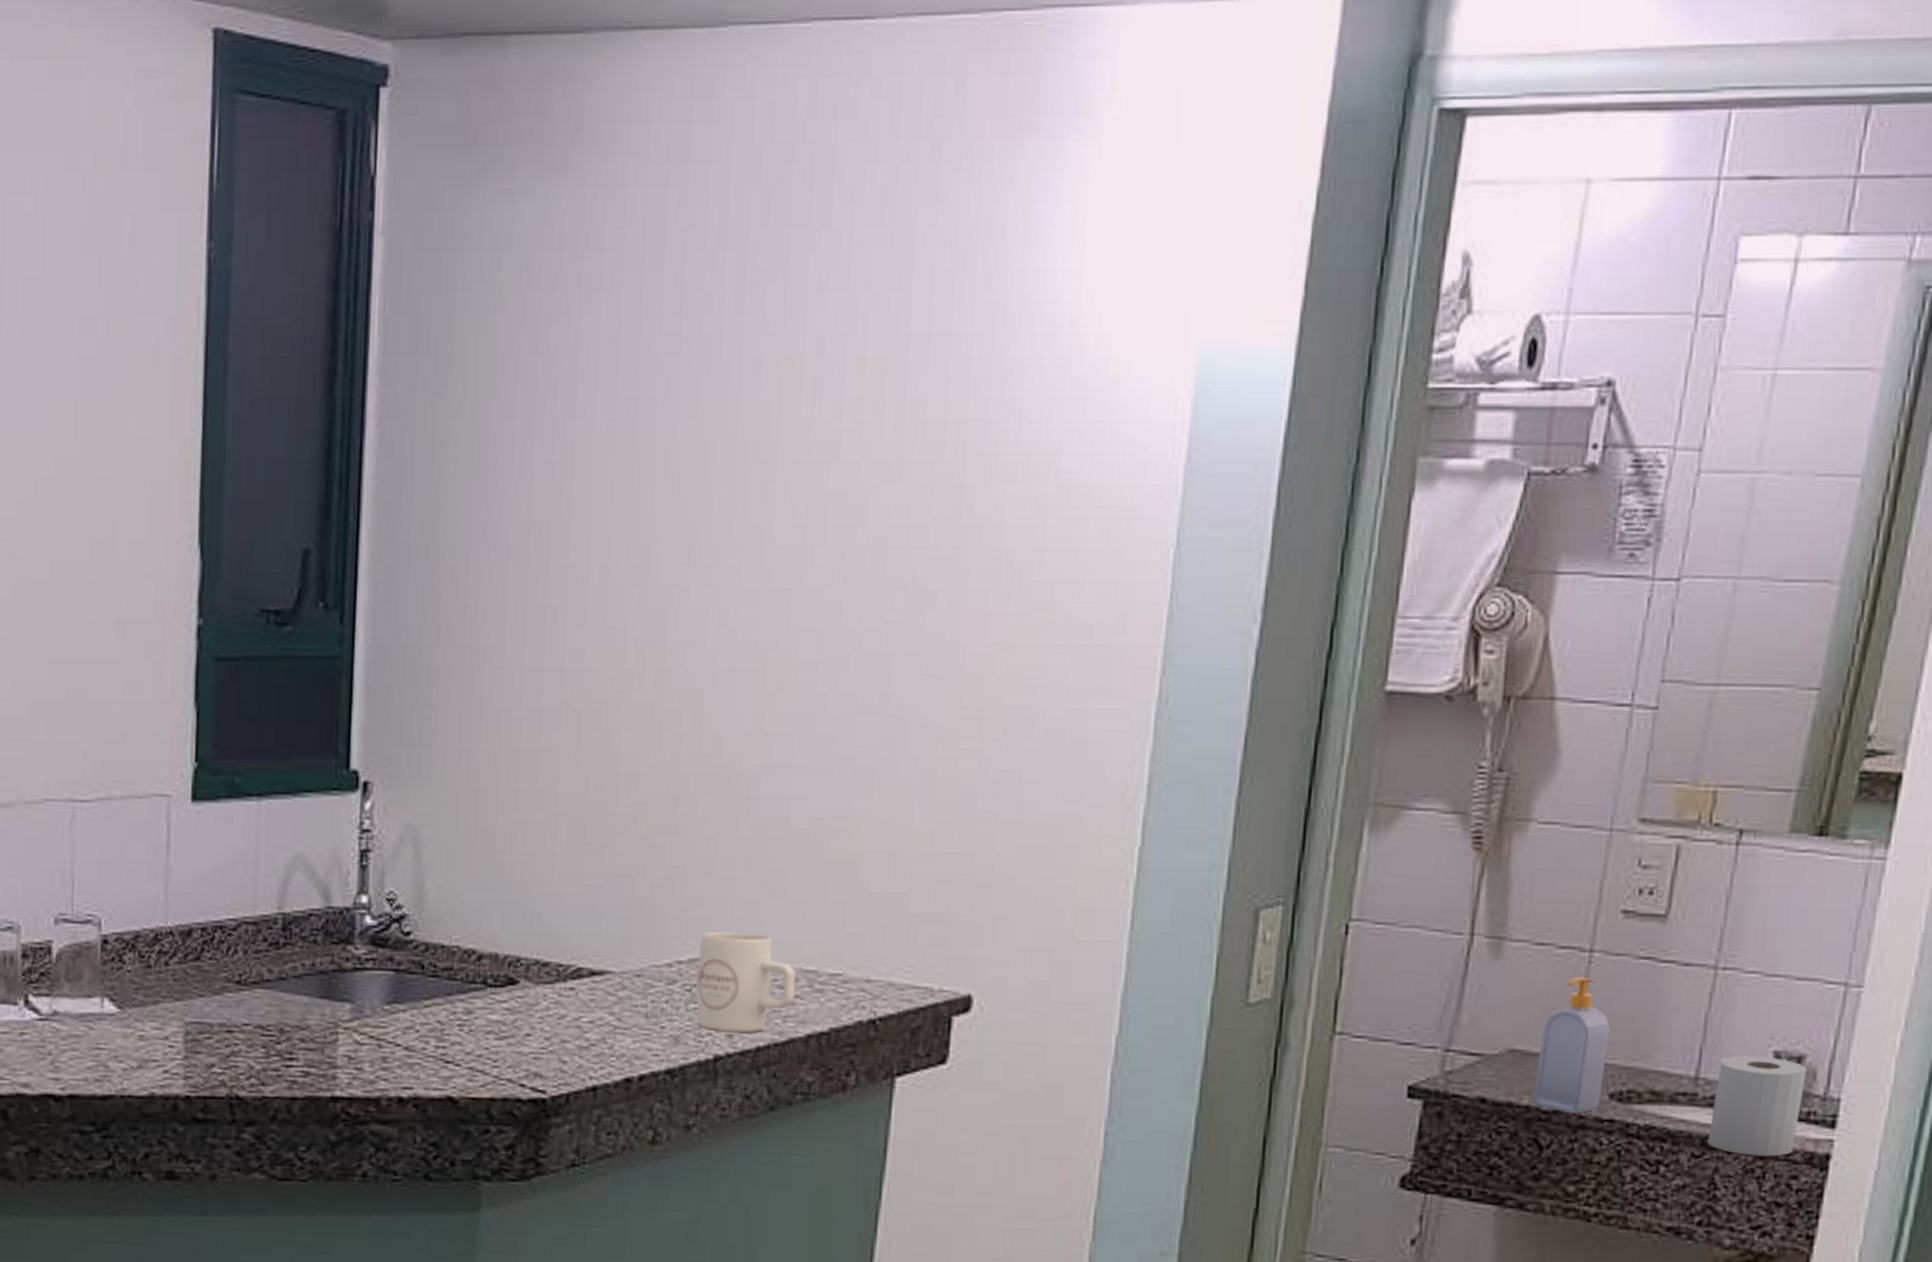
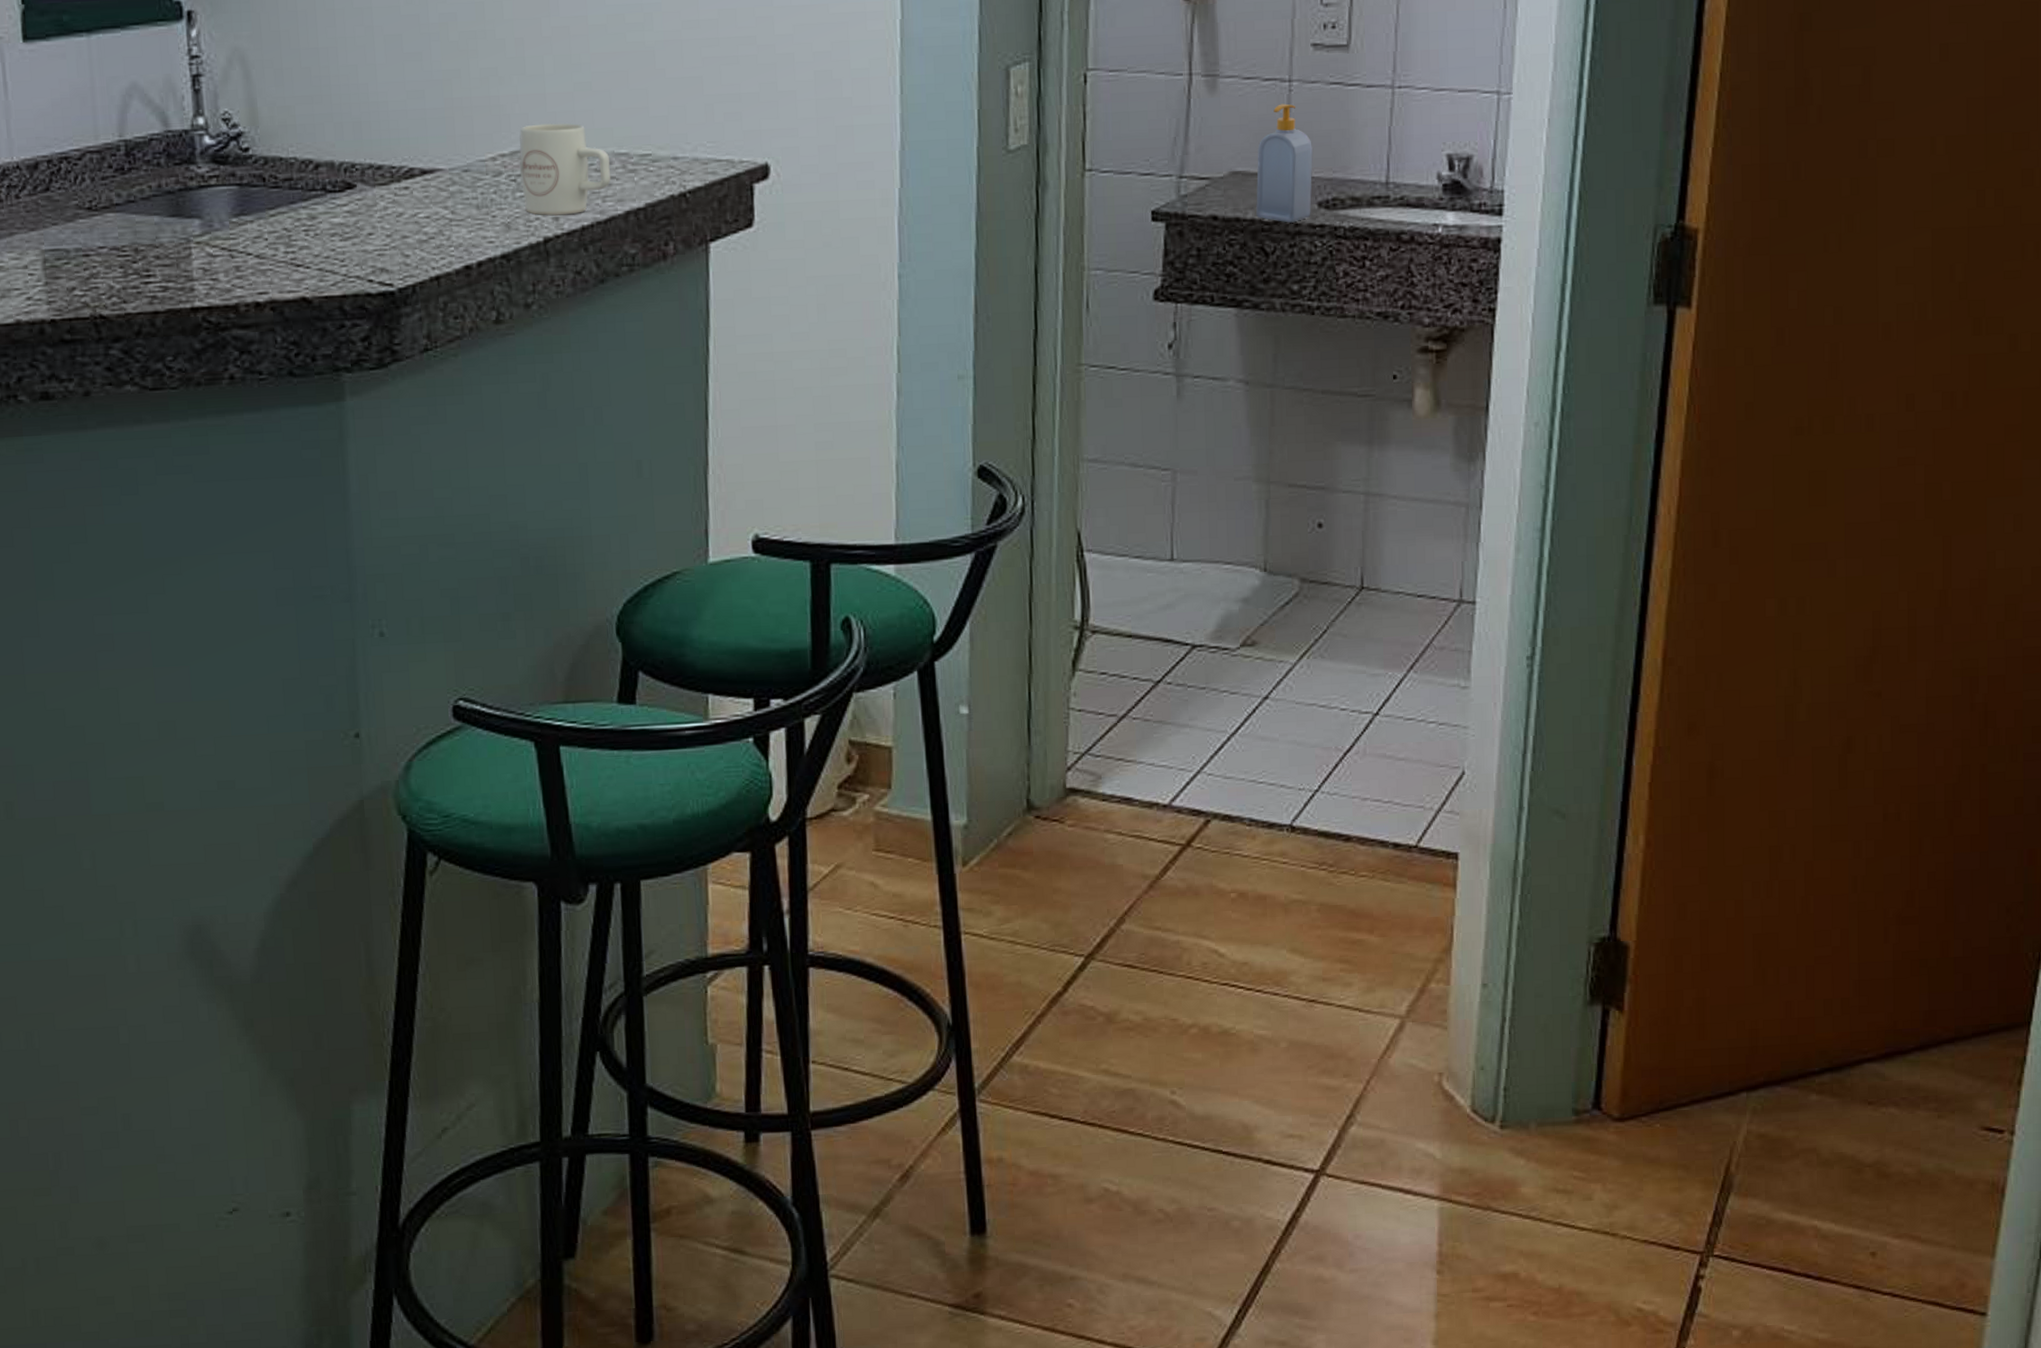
toilet paper roll: present [1708,1056,1807,1157] -> none [1402,159,1475,246]

